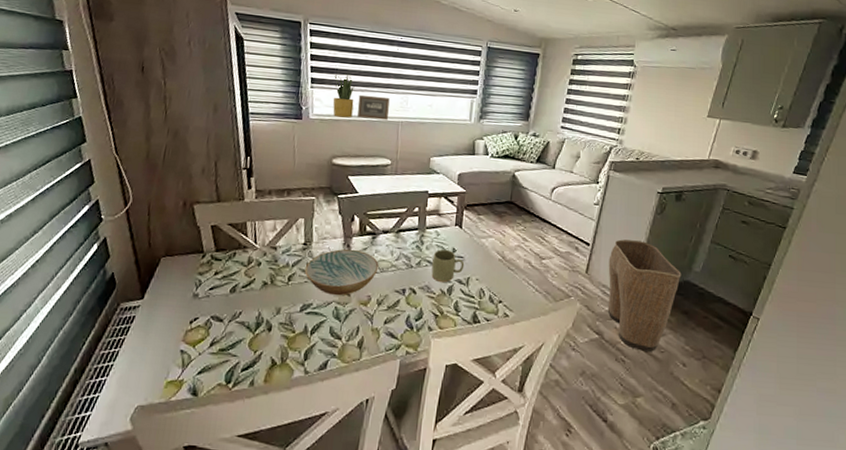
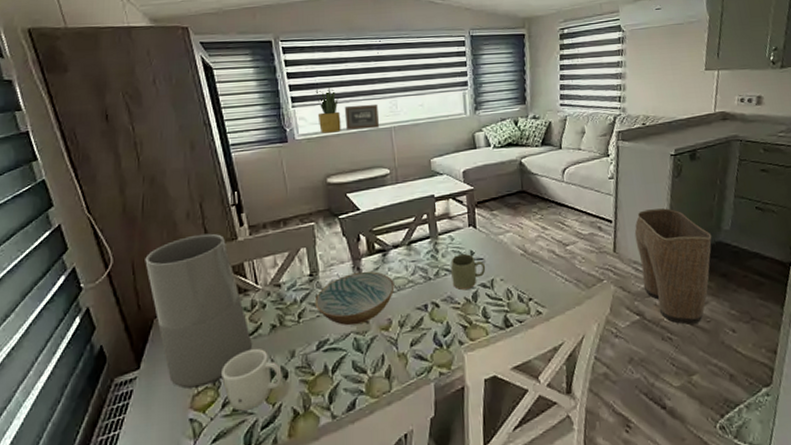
vase: none [160,189,244,325] -> present [145,233,252,389]
mug: none [213,300,267,352] -> present [222,349,282,412]

